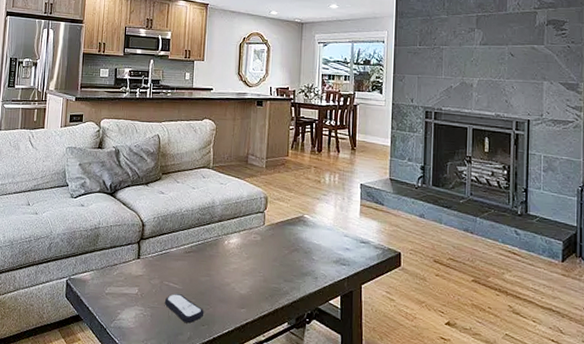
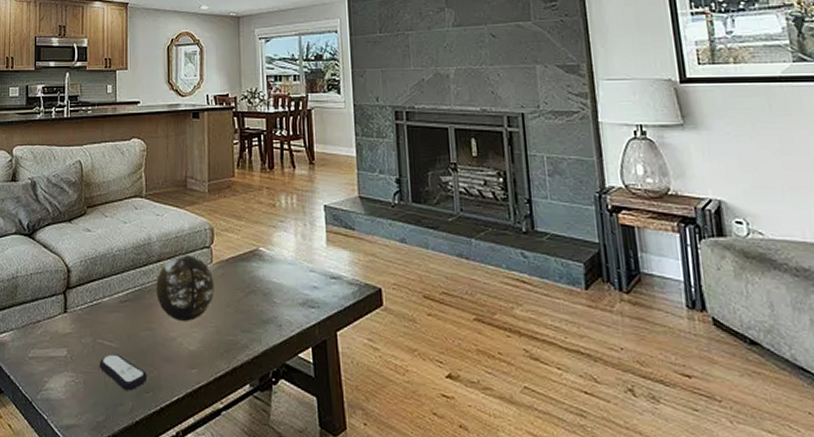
decorative orb: none [216,216,265,271] -> present [156,254,215,321]

